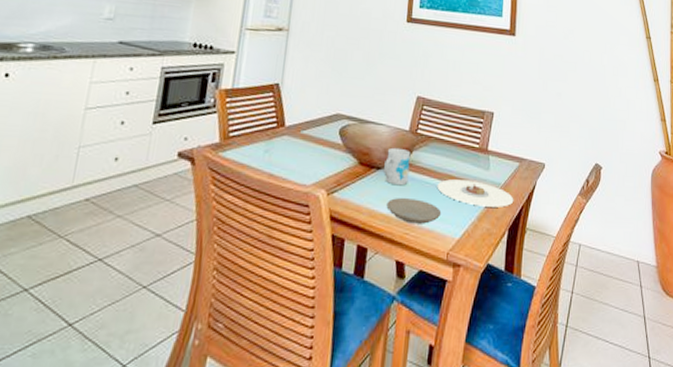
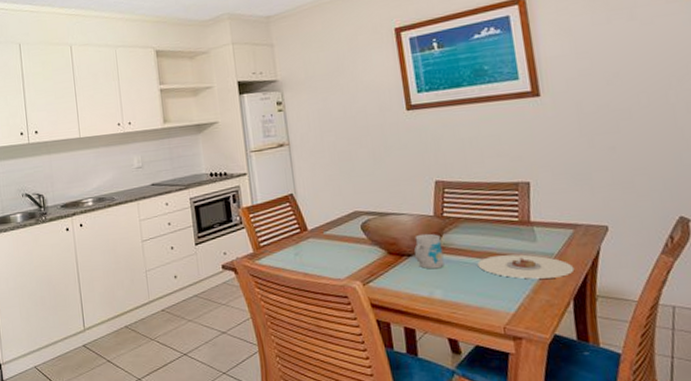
plate: present [386,197,442,224] -> none [425,279,489,303]

